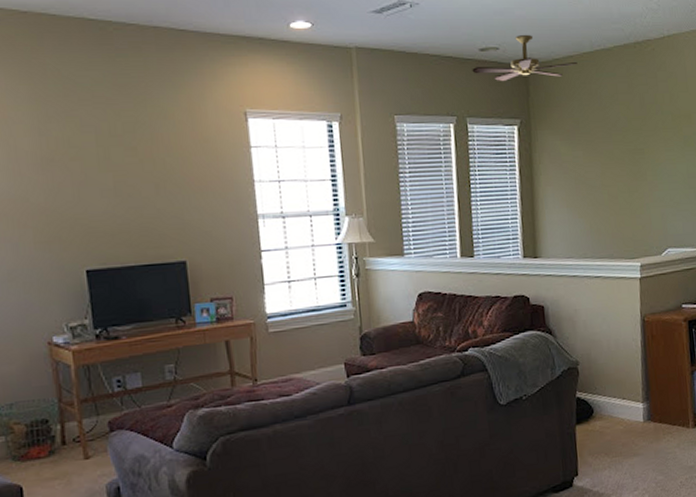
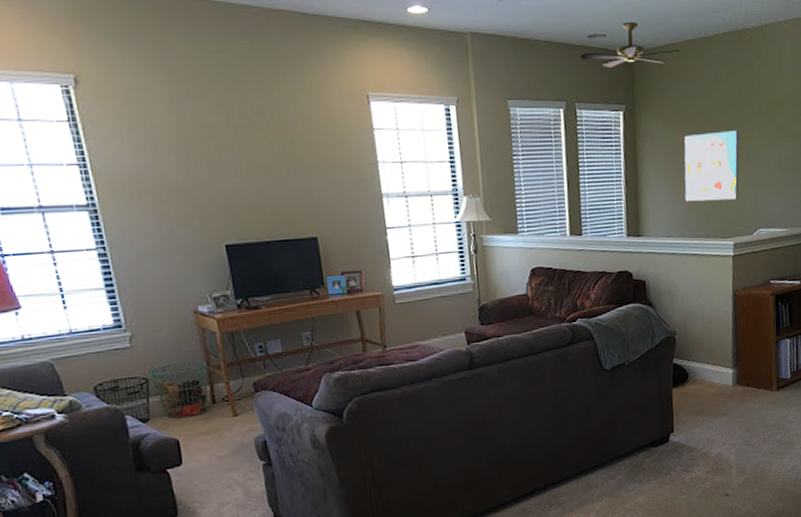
wall art: none [584,144,644,221] -> present [684,130,739,202]

